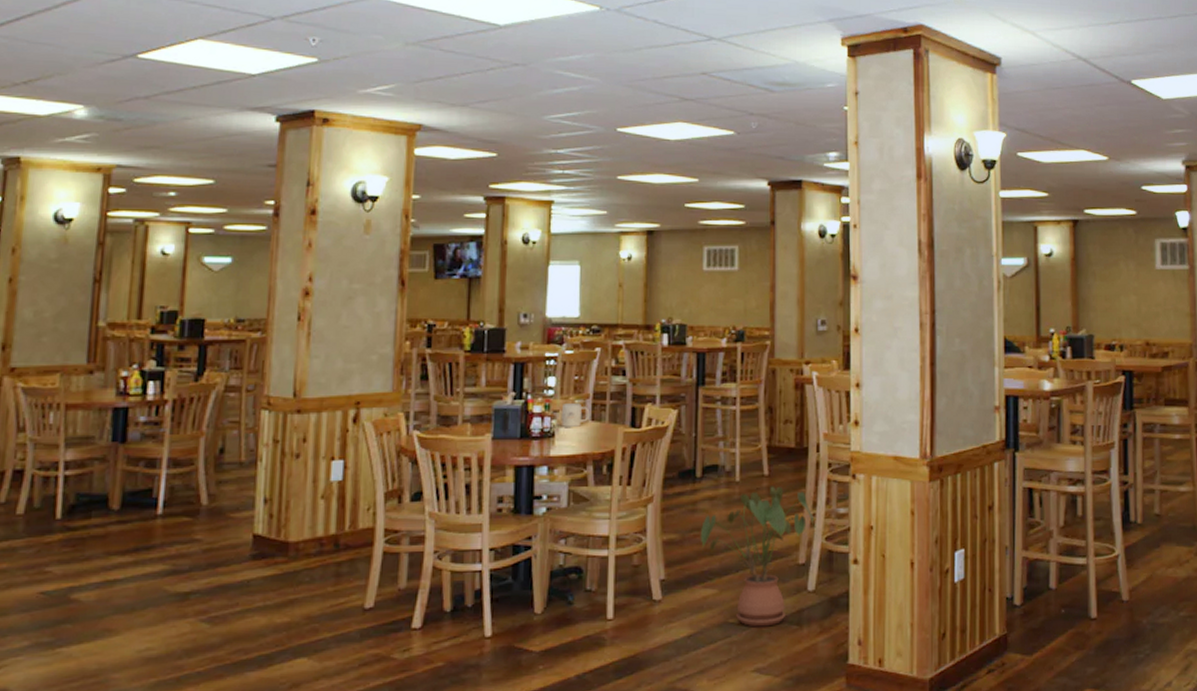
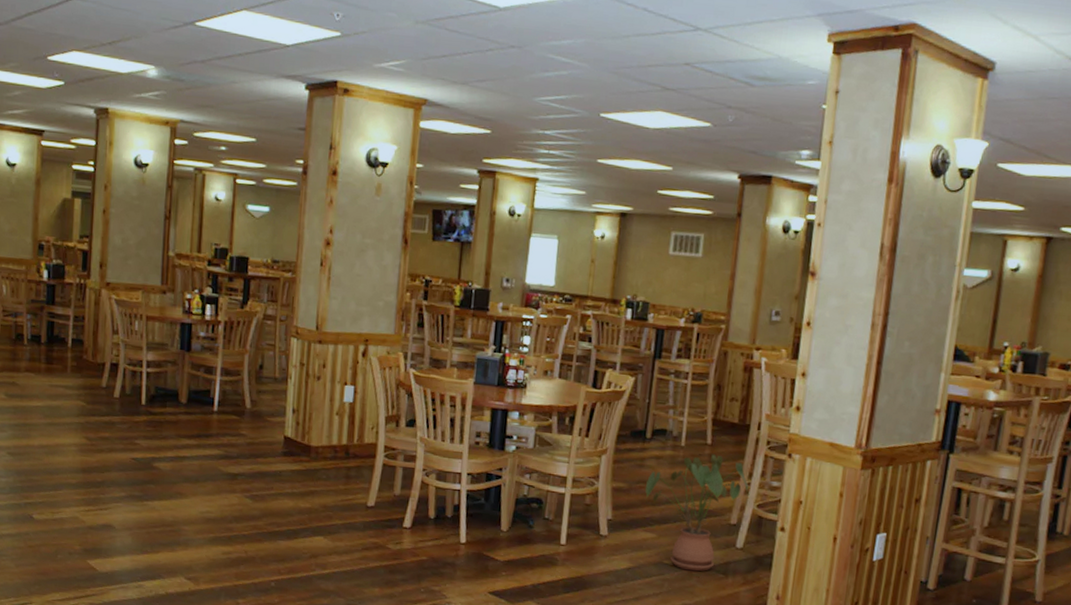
mug: present [561,403,590,428] -> none [532,360,558,383]

